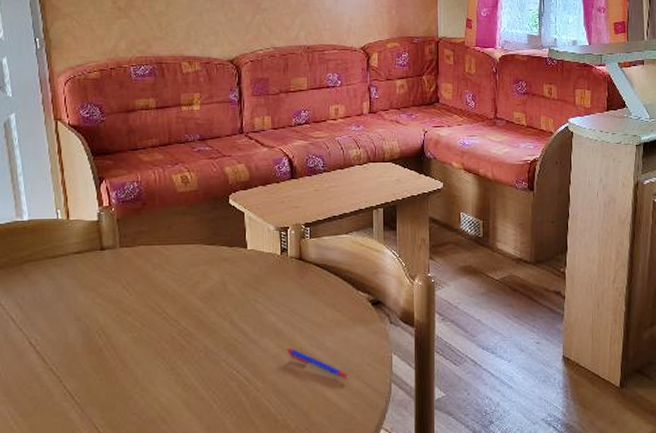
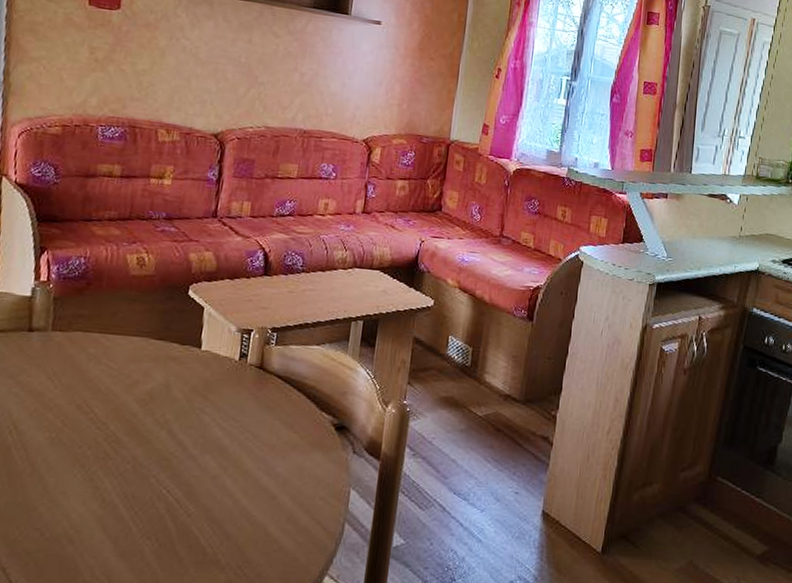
pen: present [286,348,350,378] -> none [229,470,298,511]

